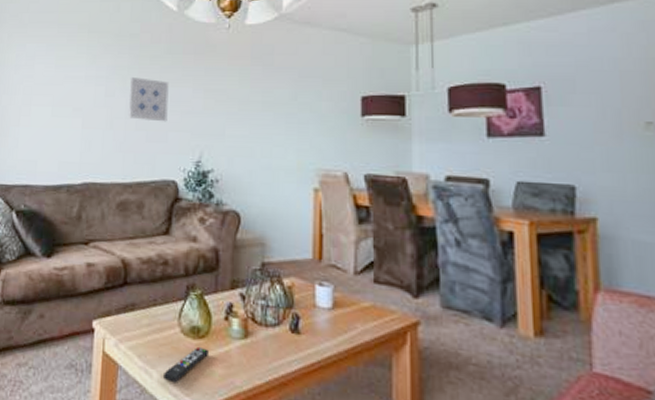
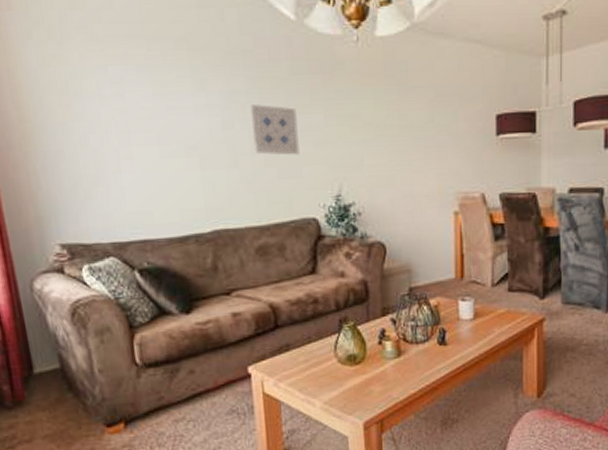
remote control: present [164,346,208,383] -> none [326,371,366,407]

